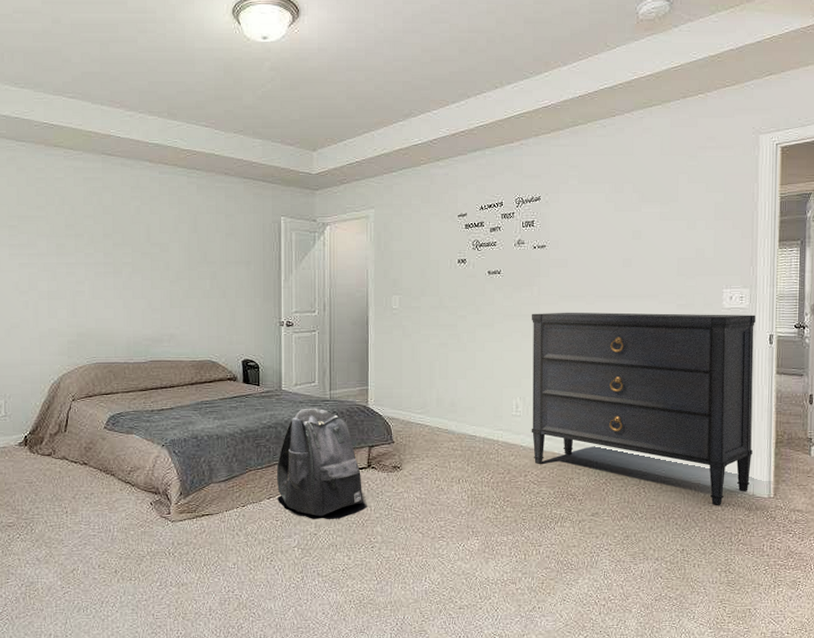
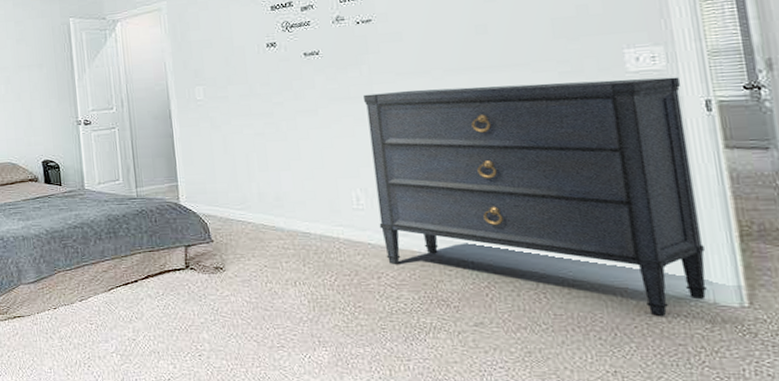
backpack: present [276,407,363,517] -> none [86,206,185,321]

